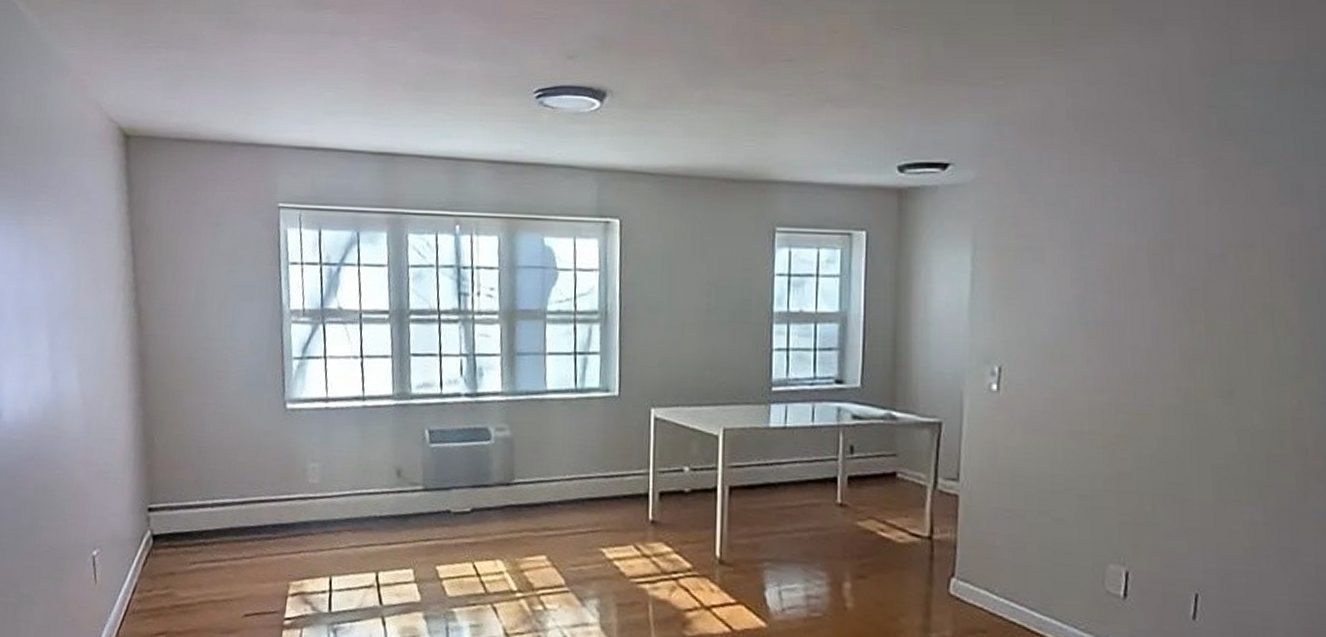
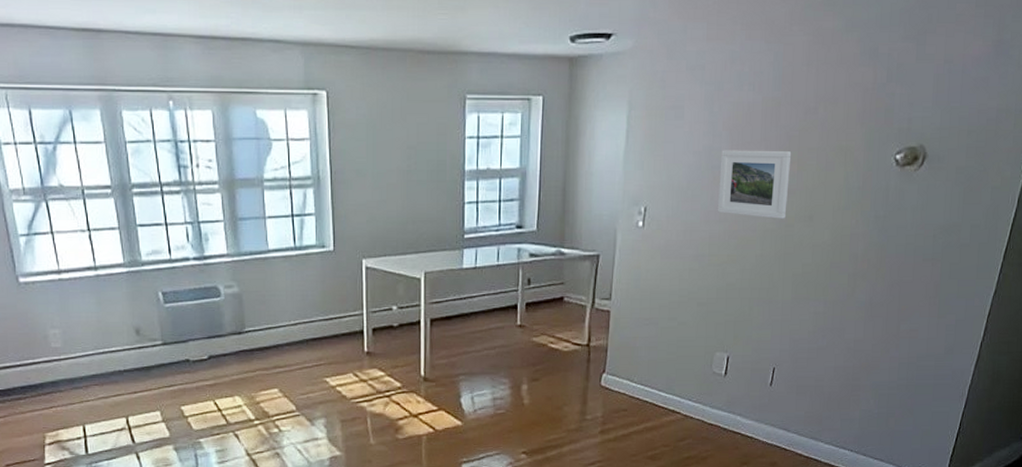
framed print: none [1096,301,1195,392] -> present [717,150,792,219]

